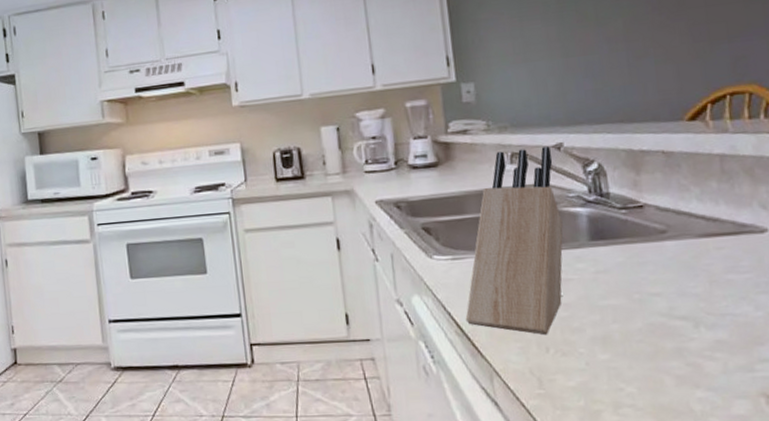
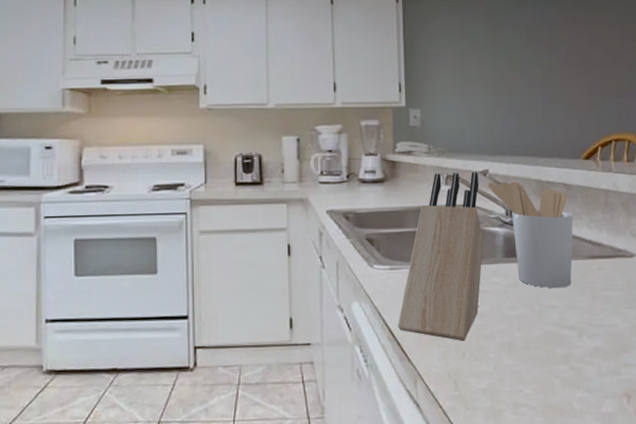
utensil holder: none [563,153,681,273] -> present [488,181,573,289]

